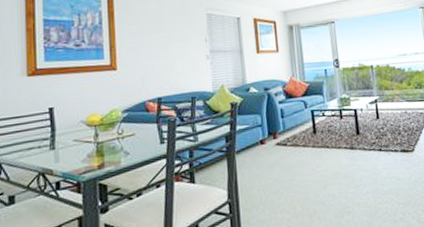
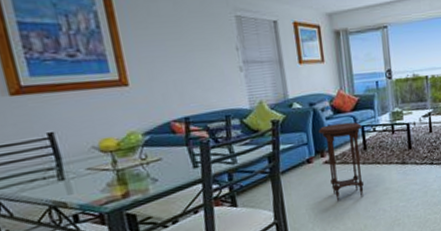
side table: none [272,106,314,184] -> present [319,122,364,202]

